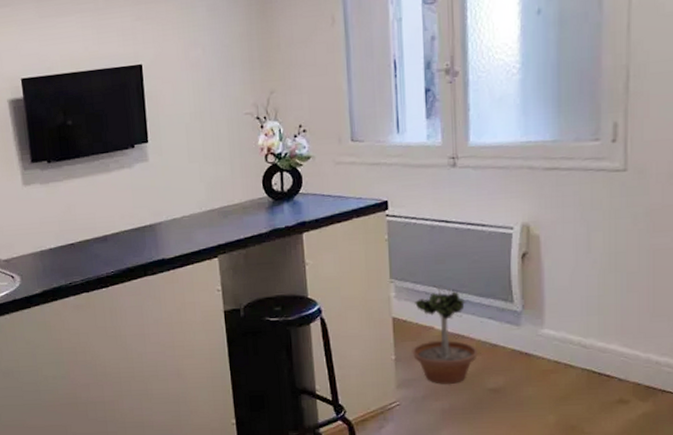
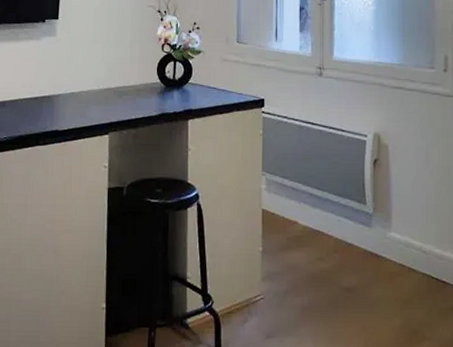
potted tree: present [412,284,479,384] -> none [277,180,336,280]

